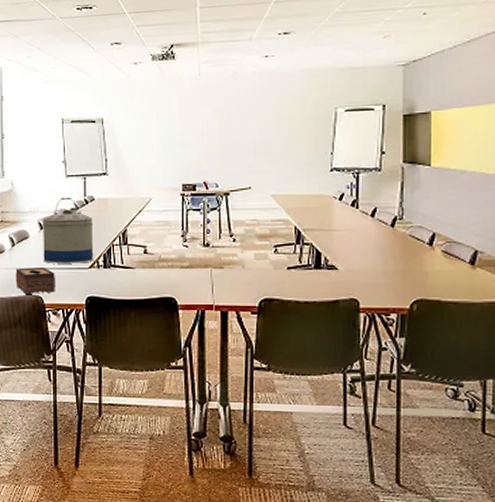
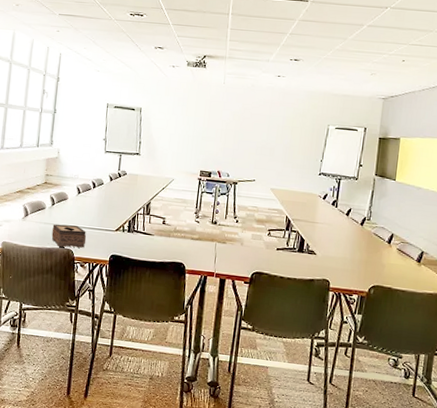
water jug: present [43,197,94,264] -> none [77,169,123,226]

